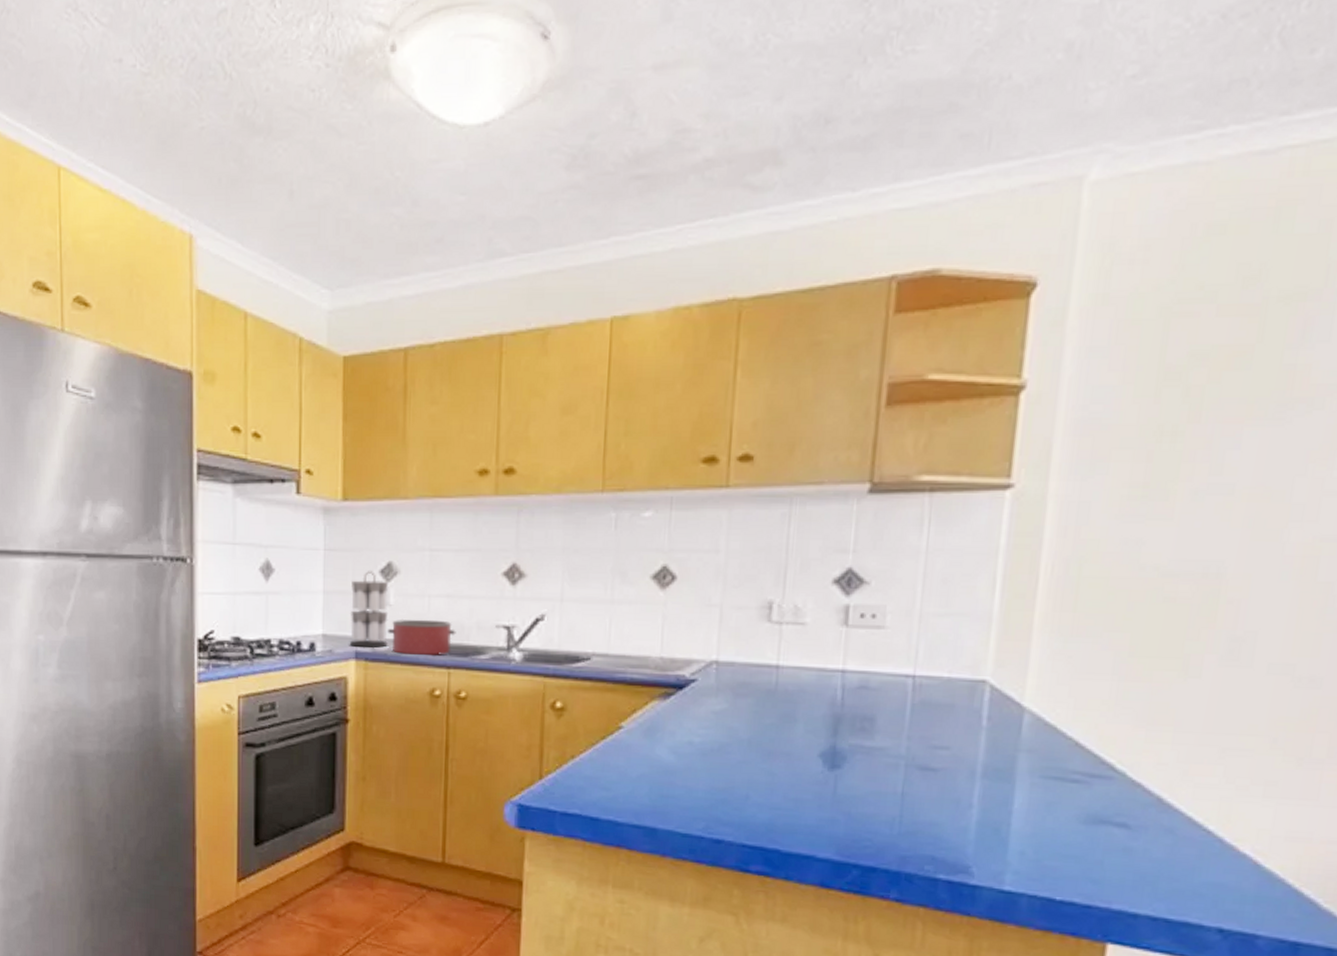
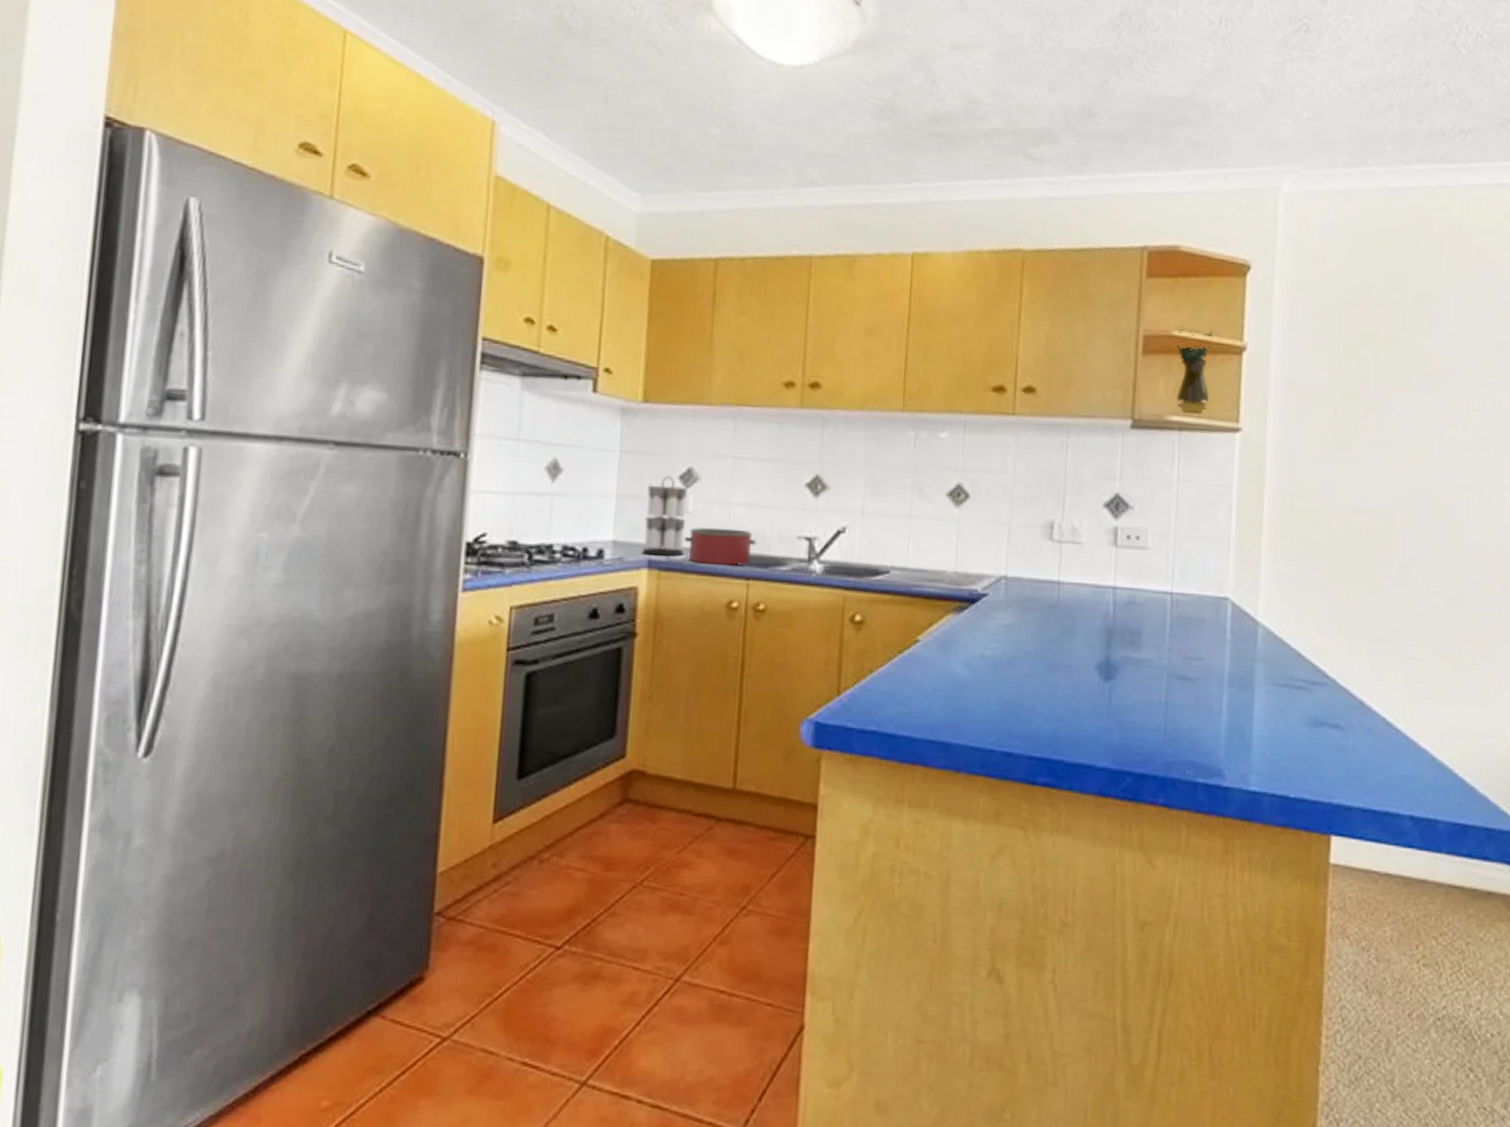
vase: none [929,370,981,473] -> present [1177,329,1213,415]

